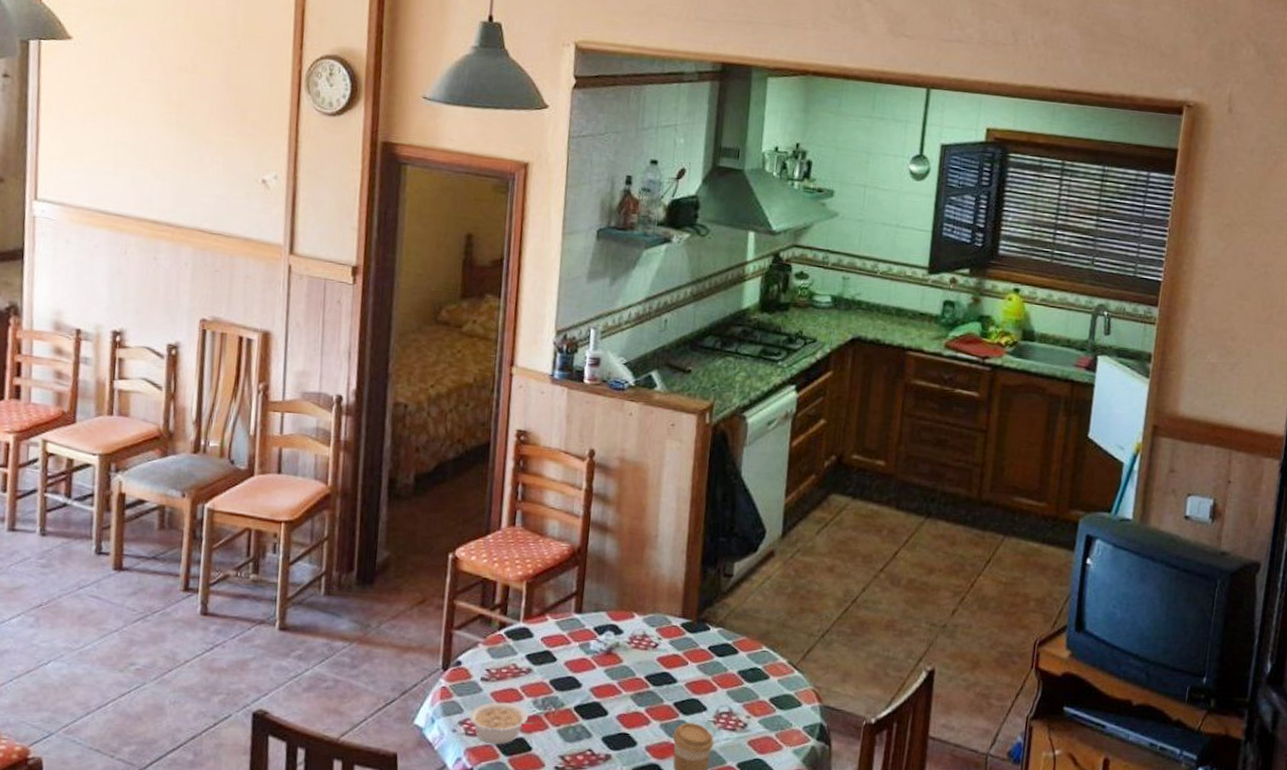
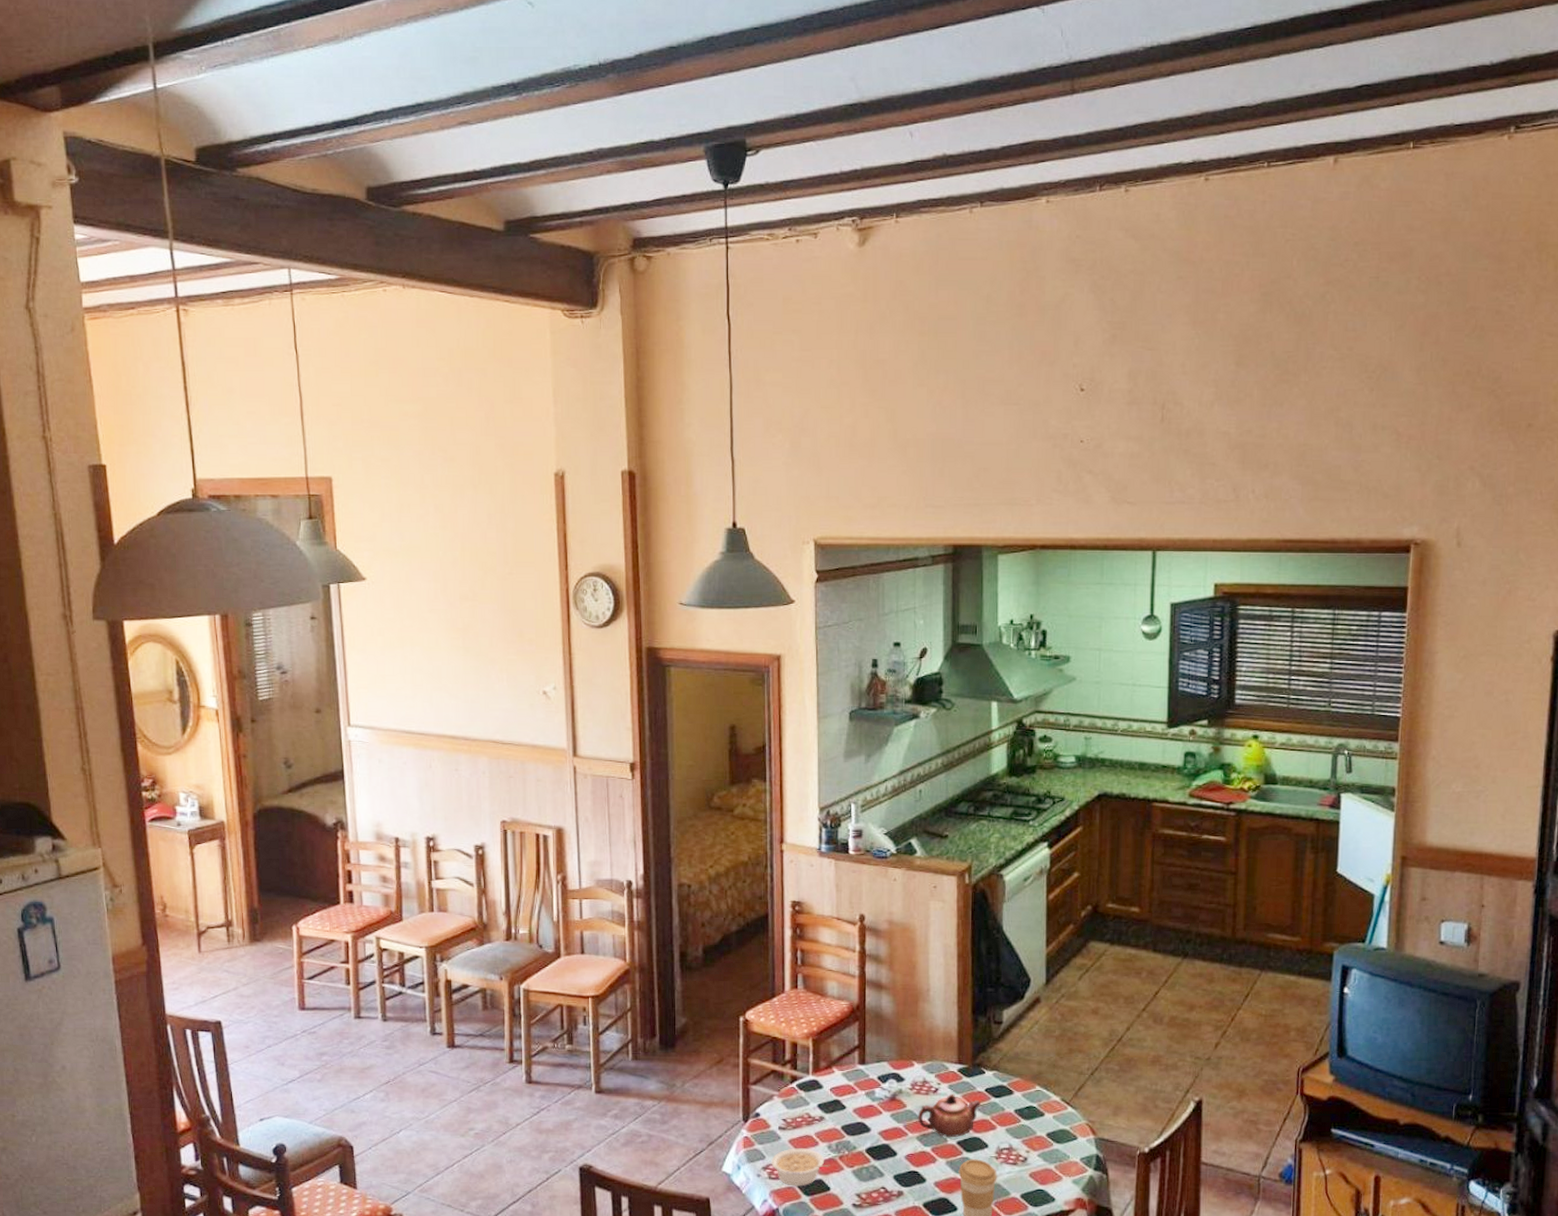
teapot: none [634,650,703,698] -> present [918,1093,982,1138]

